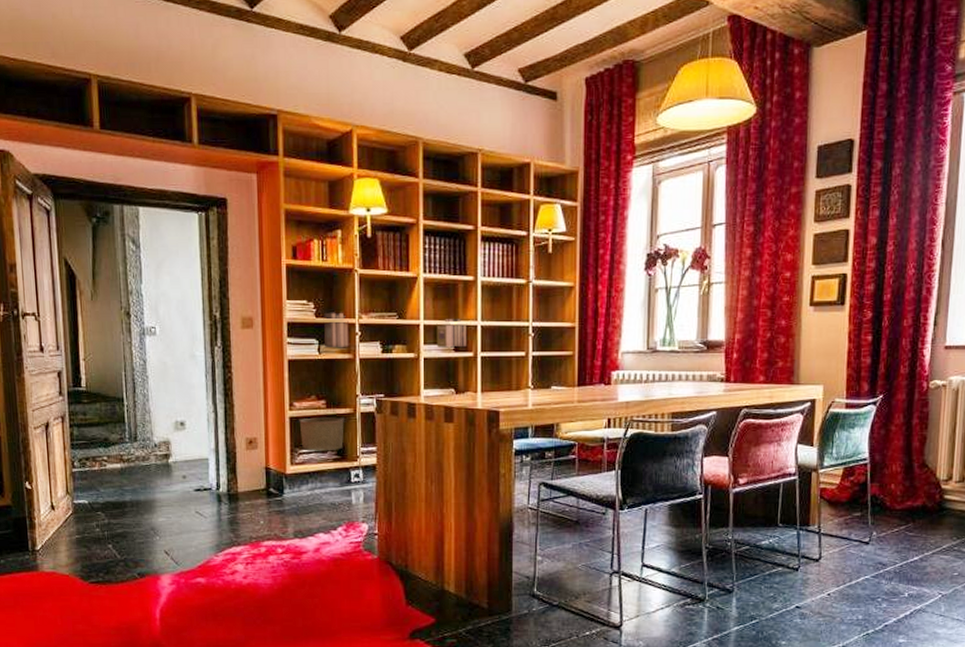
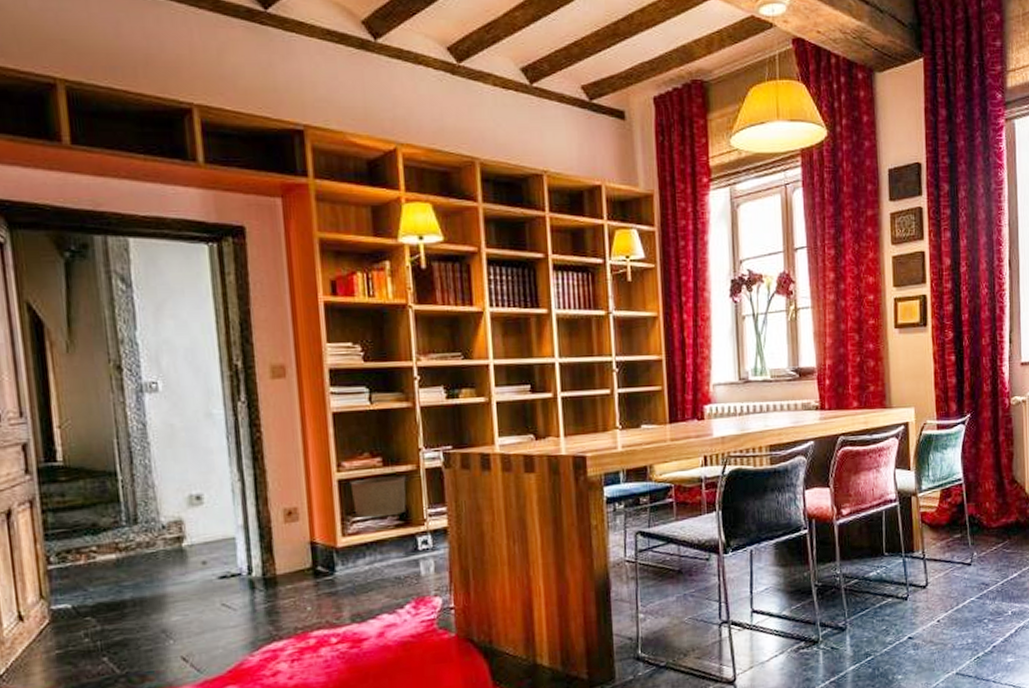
books: present [324,312,349,347] -> none [374,354,407,396]
books: present [436,319,467,348] -> none [508,356,545,390]

